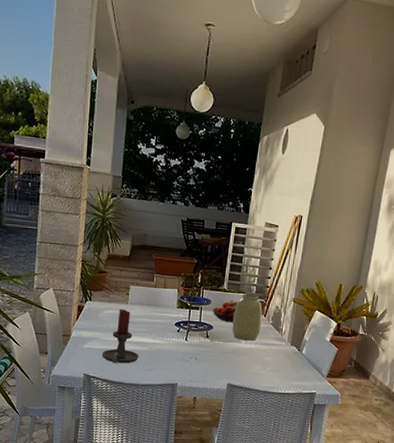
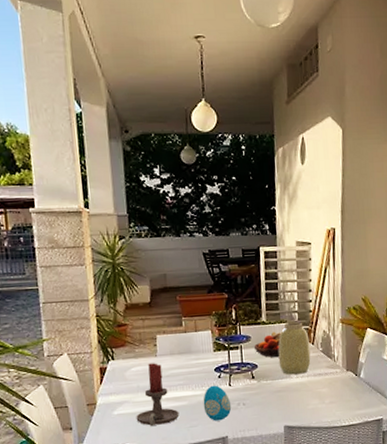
decorative egg: none [160,337,185,369] -> present [203,385,232,421]

